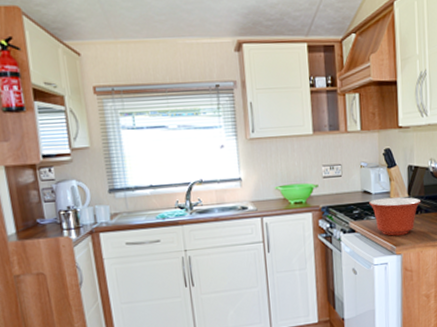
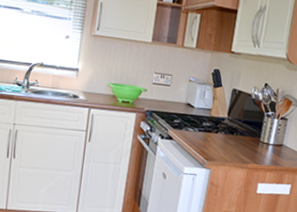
mixing bowl: present [369,197,421,236] -> none [190,113,239,152]

